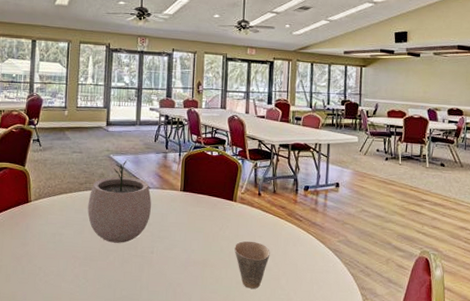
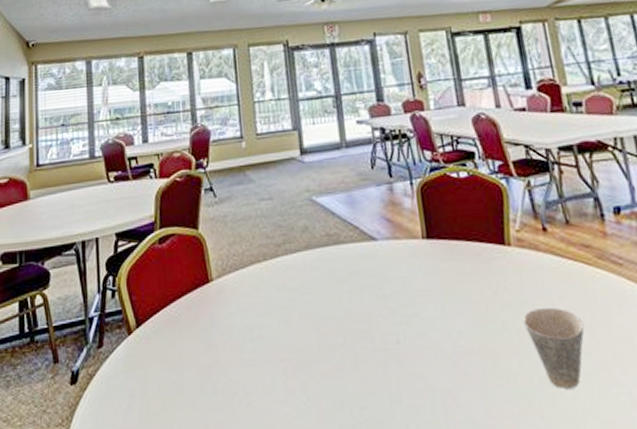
plant pot: present [87,160,151,243] -> none [291,201,385,332]

